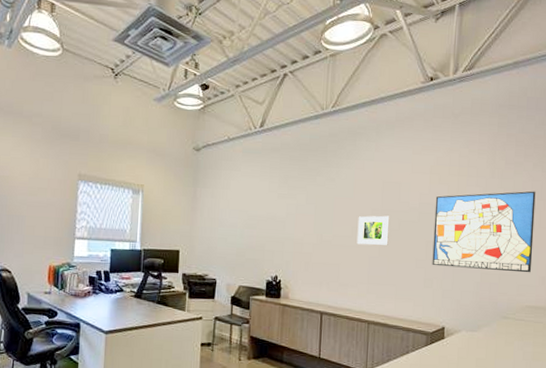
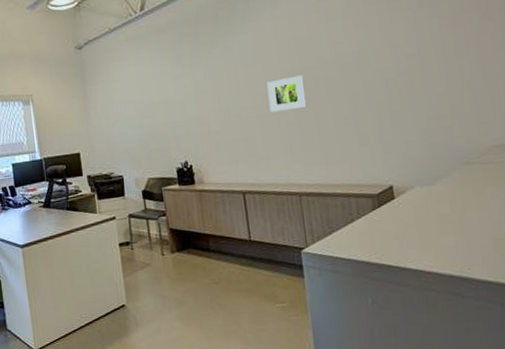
wall art: present [432,191,536,273] -> none [354,11,492,120]

